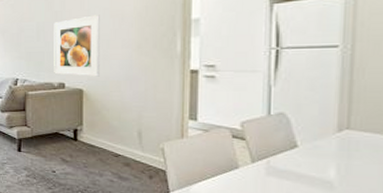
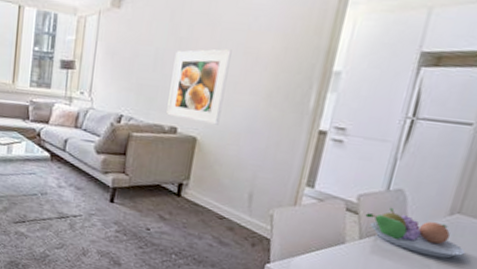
fruit bowl: none [252,130,366,174] -> present [365,207,466,259]

